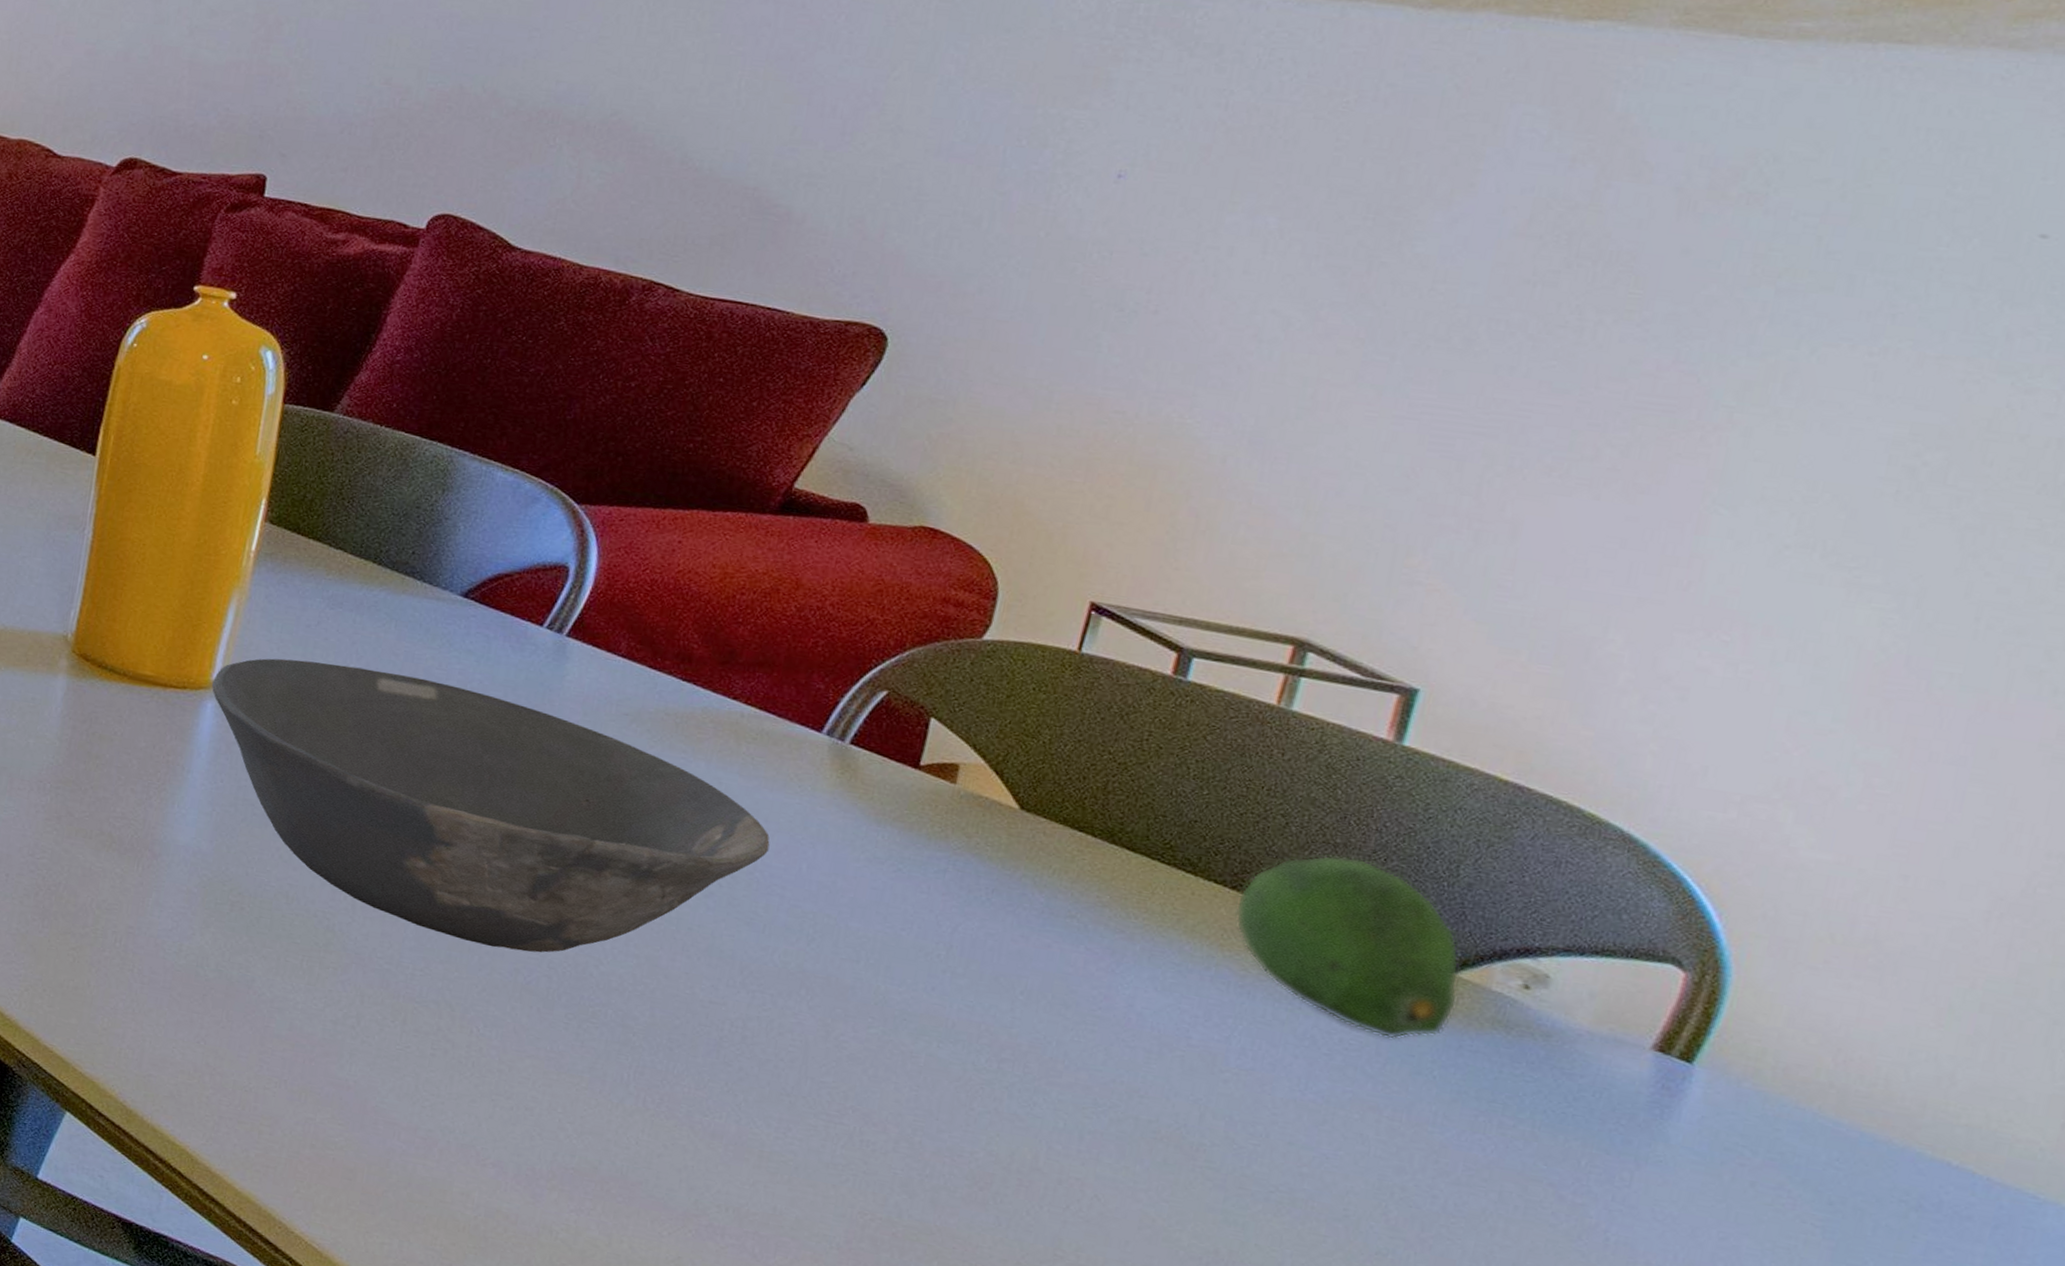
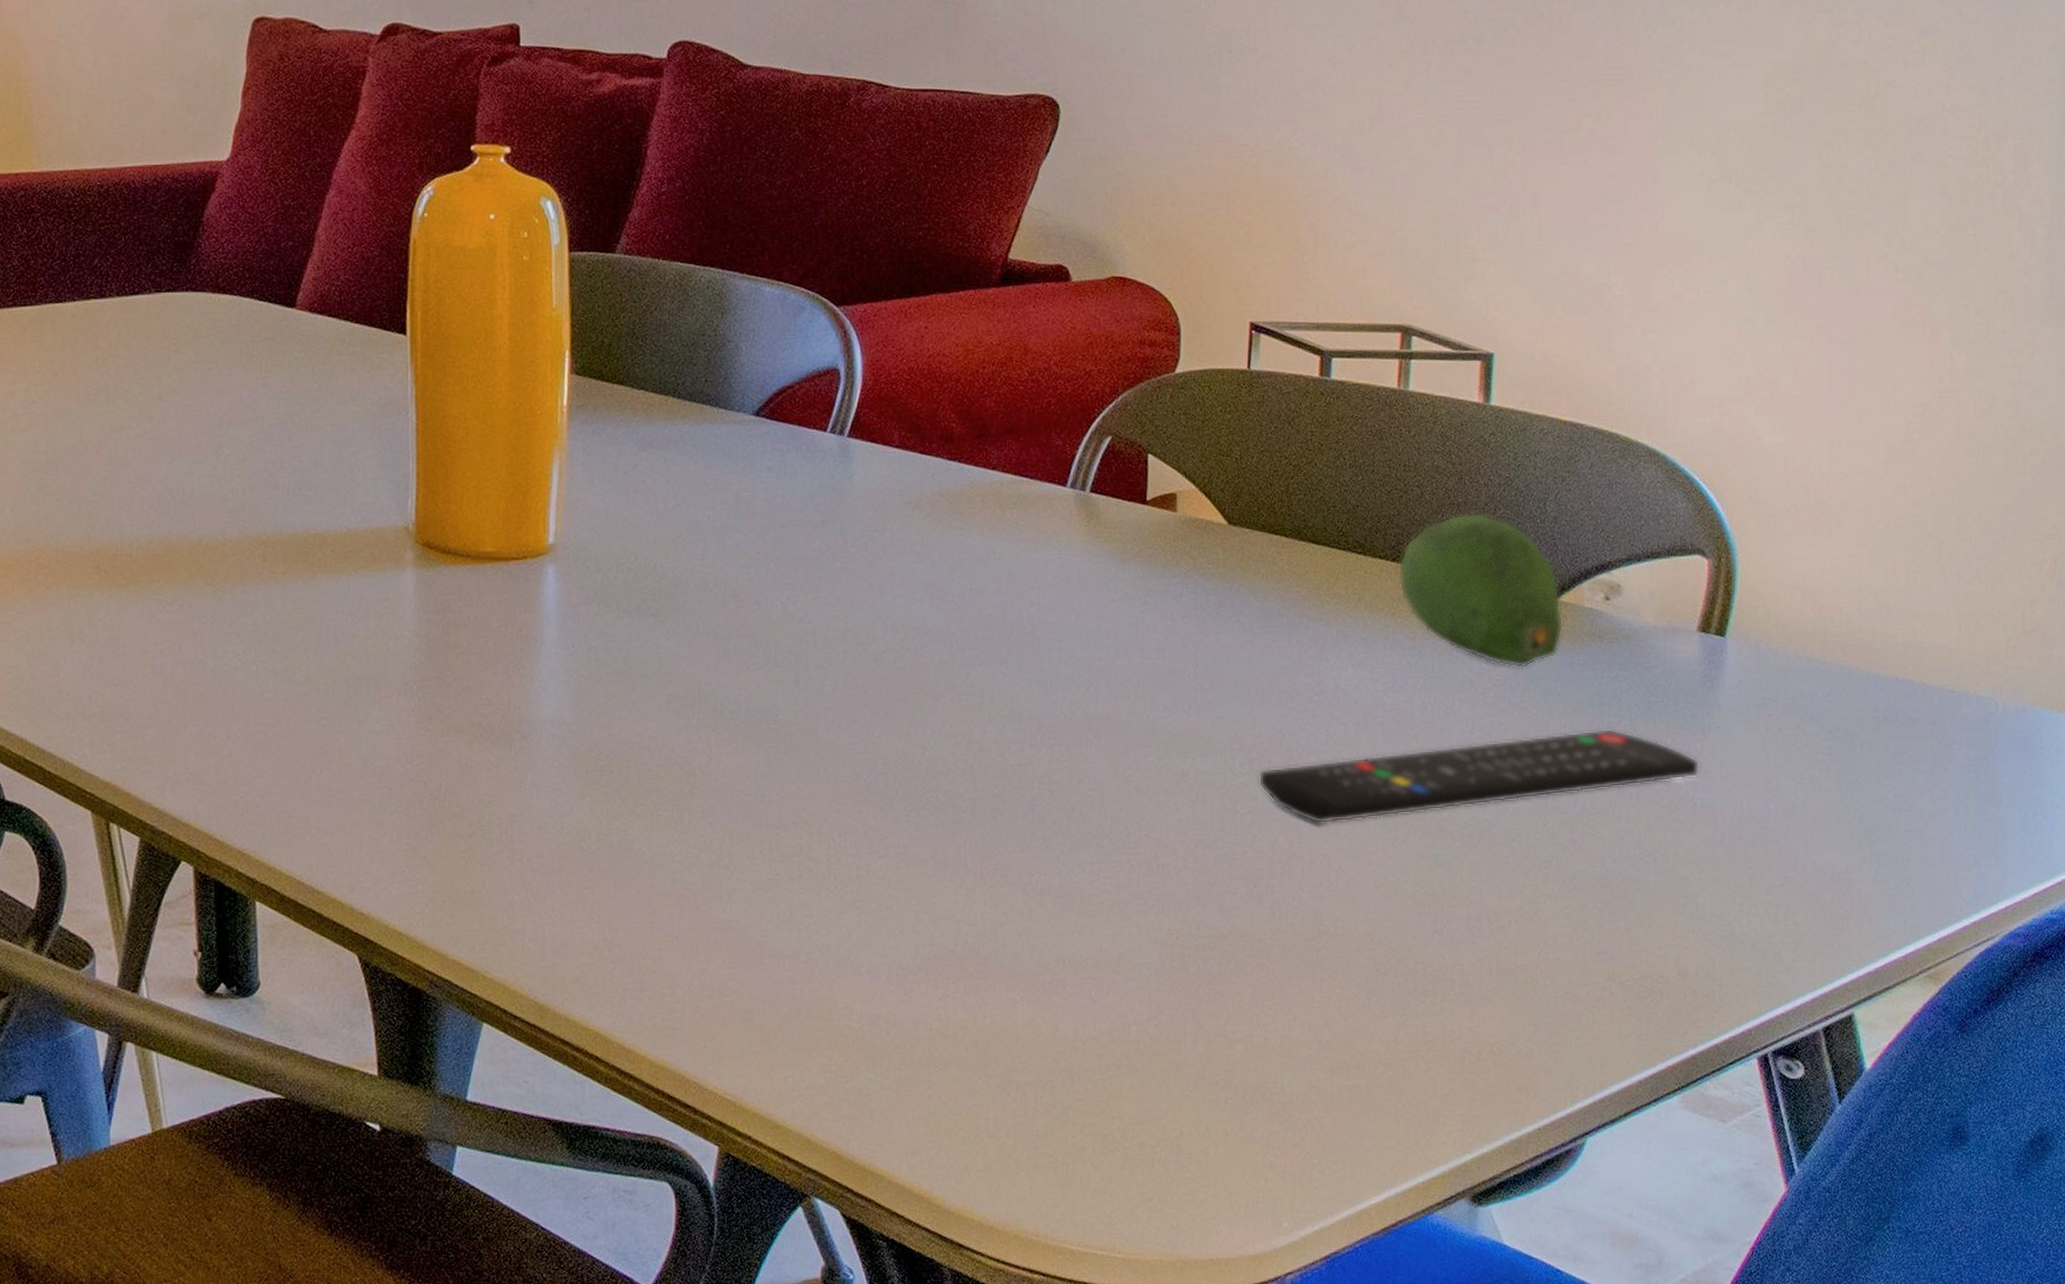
bowl: present [212,658,770,953] -> none [550,503,1043,757]
remote control: none [1005,1071,1625,1210] -> present [1258,728,1700,825]

